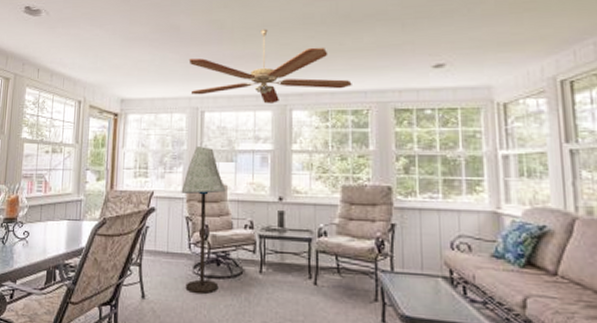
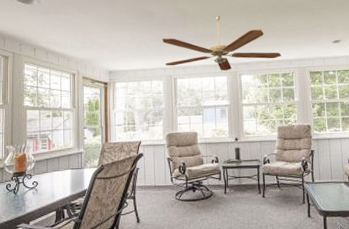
floor lamp: present [181,147,226,294] -> none [162,105,197,214]

